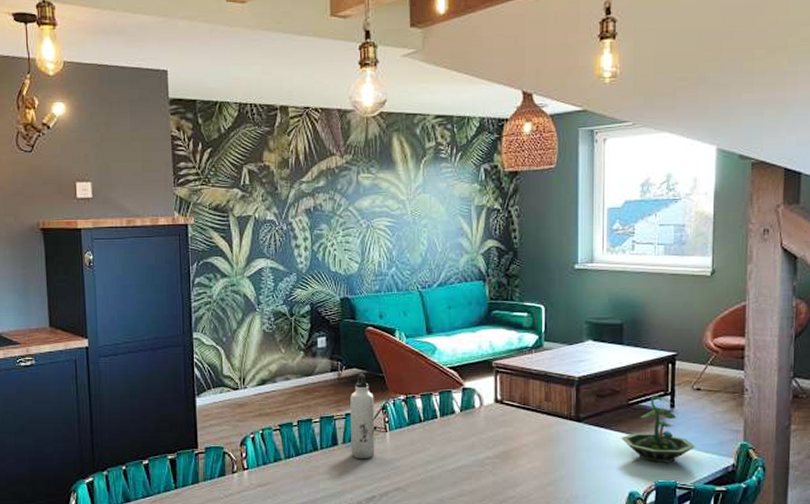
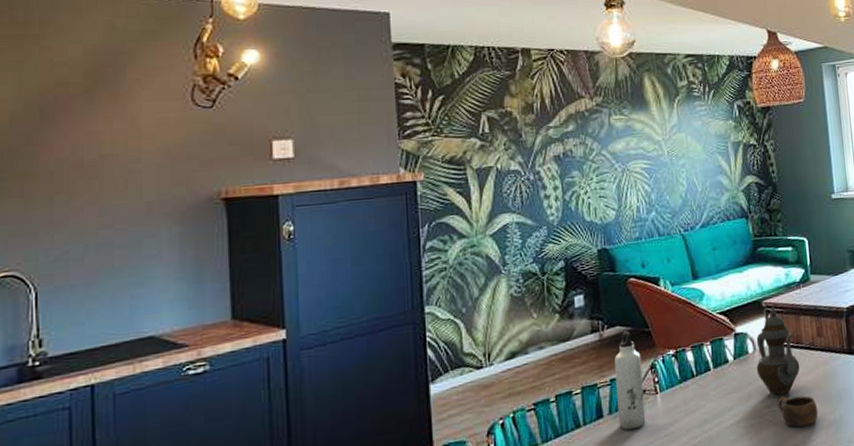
teapot: none [481,367,525,449] -> present [756,306,800,396]
cup: none [499,451,539,480] -> present [777,395,819,428]

